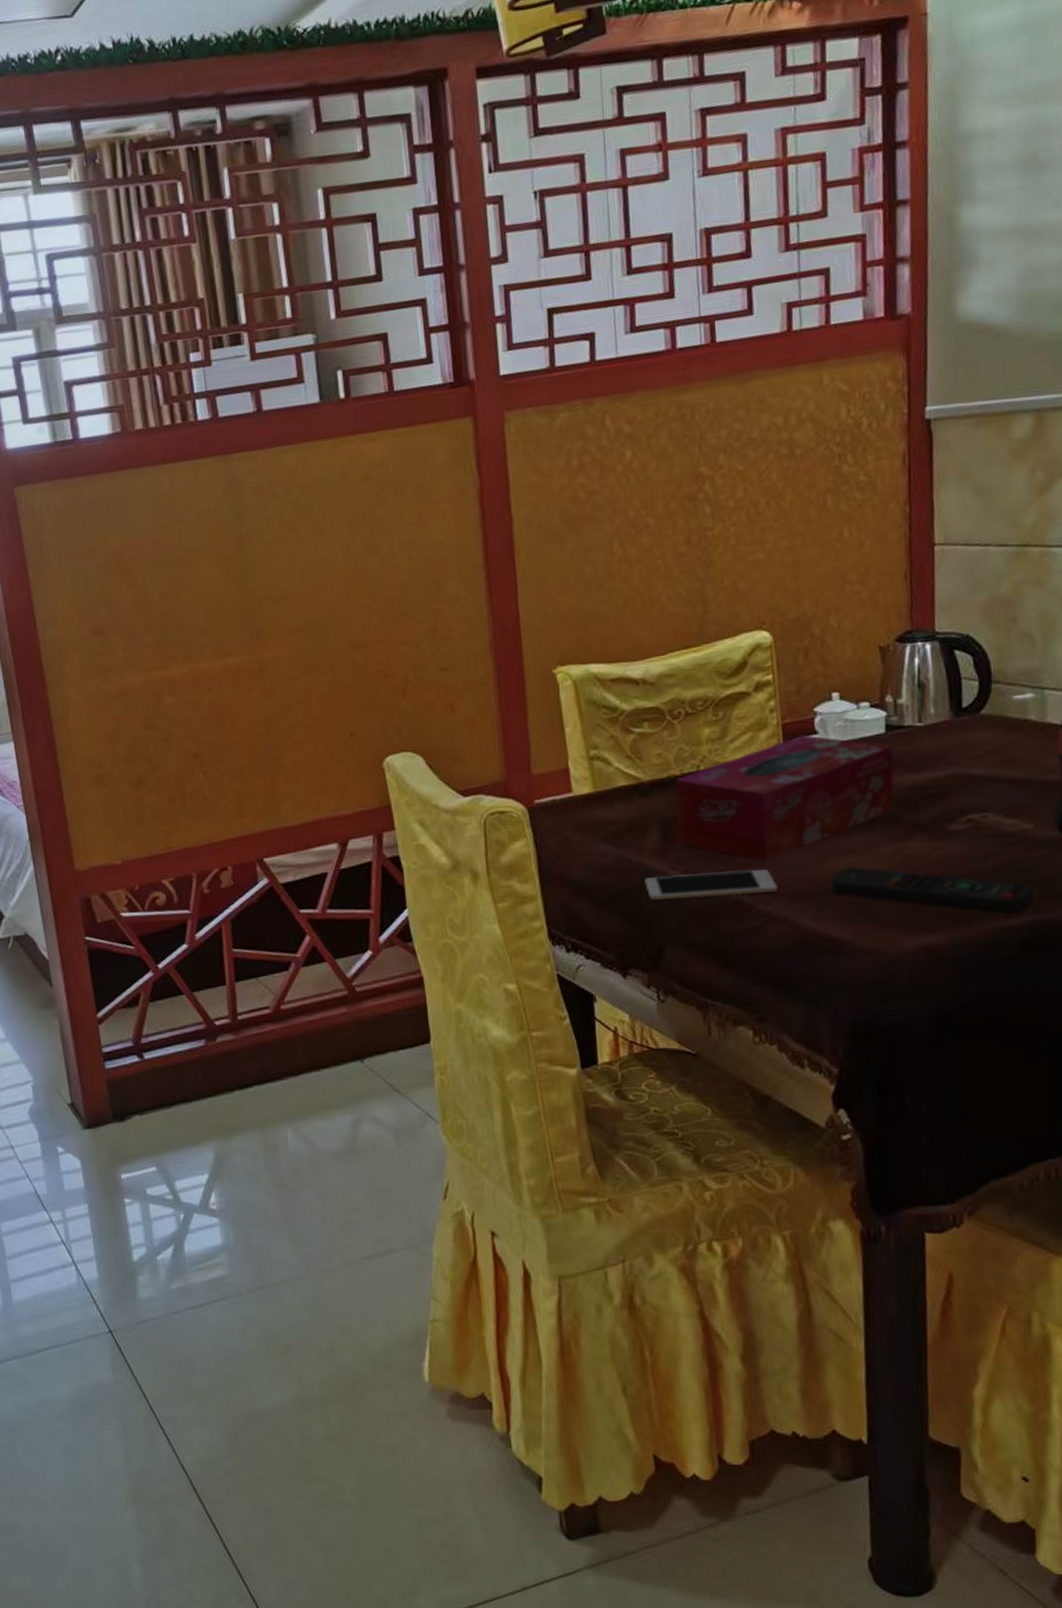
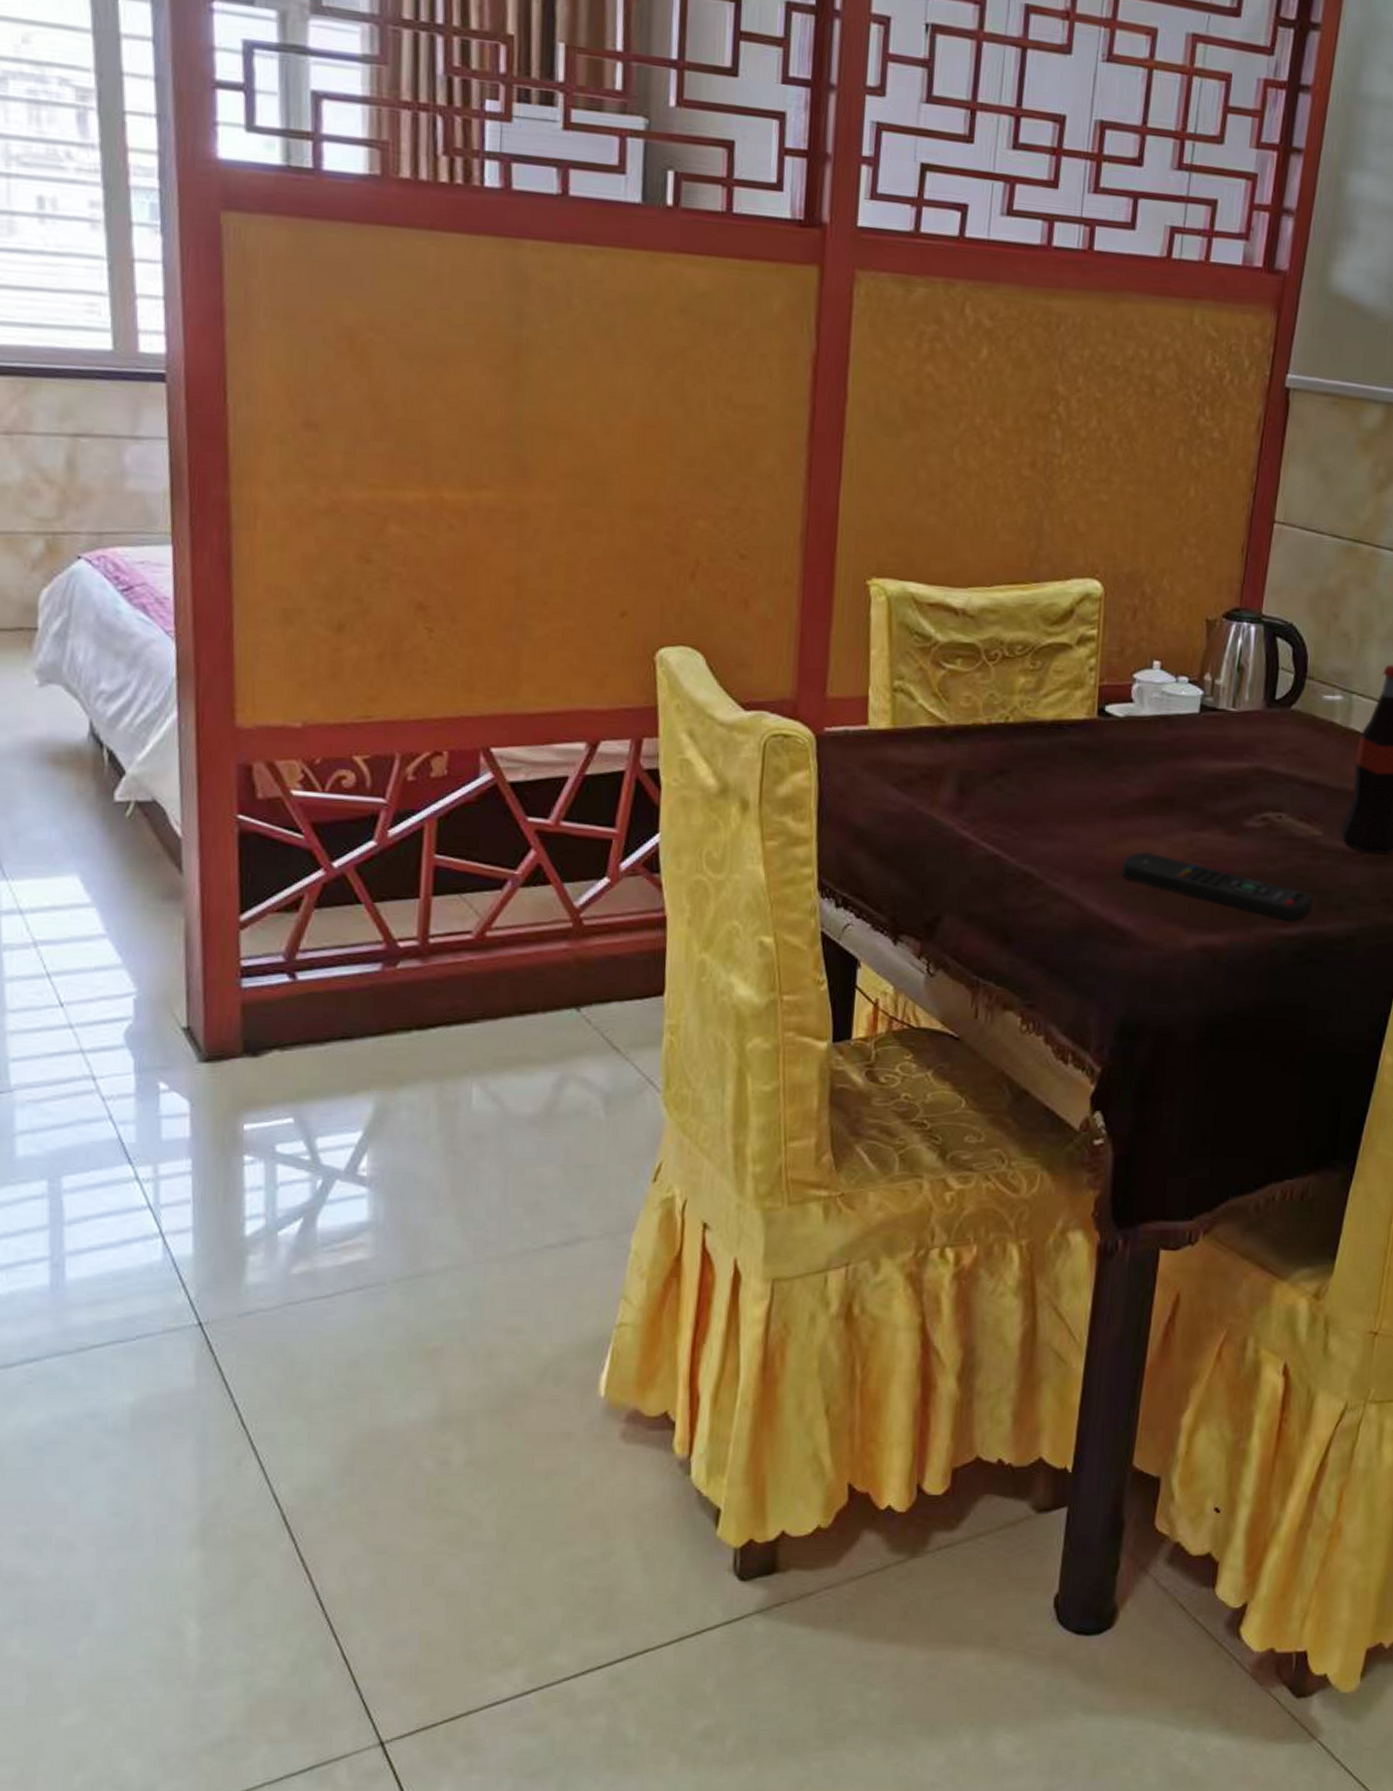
cell phone: present [645,869,778,901] -> none [932,833,1069,868]
tissue box: present [674,734,895,862] -> none [973,700,1205,834]

